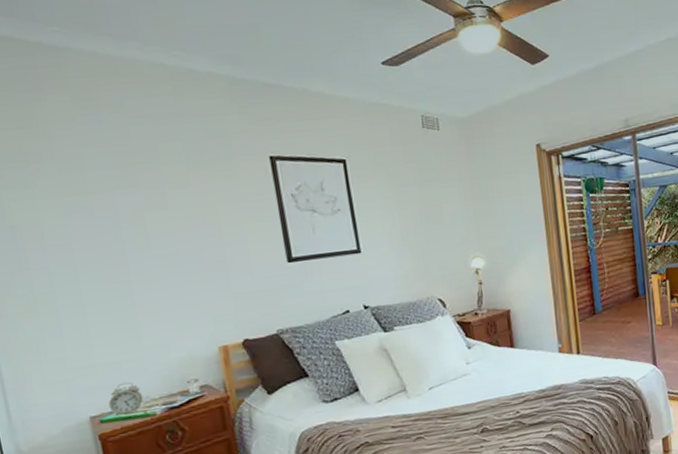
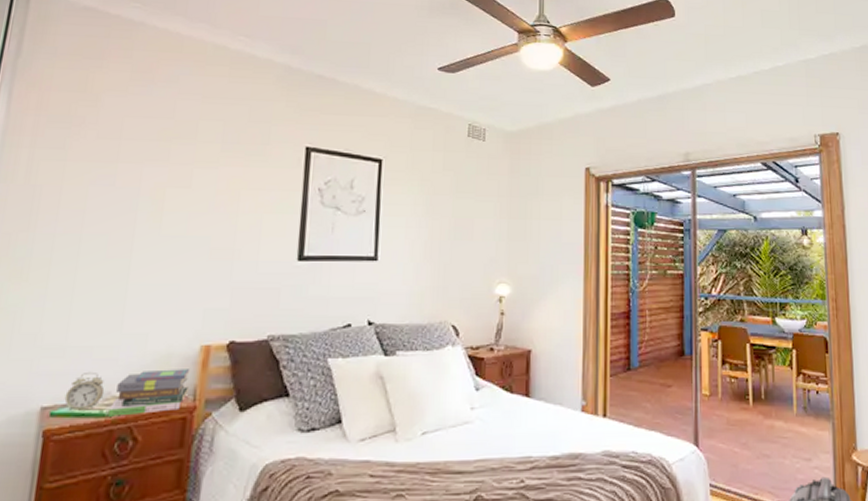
books: none [152,367,219,416] -> present [108,369,191,417]

